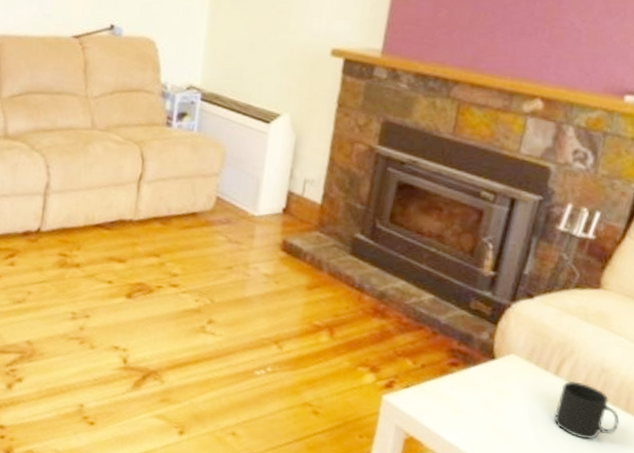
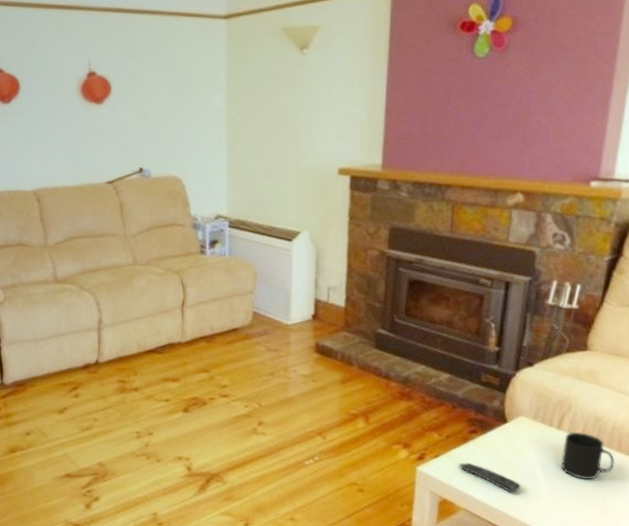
remote control: none [433,398,504,442] -> present [459,463,521,494]

